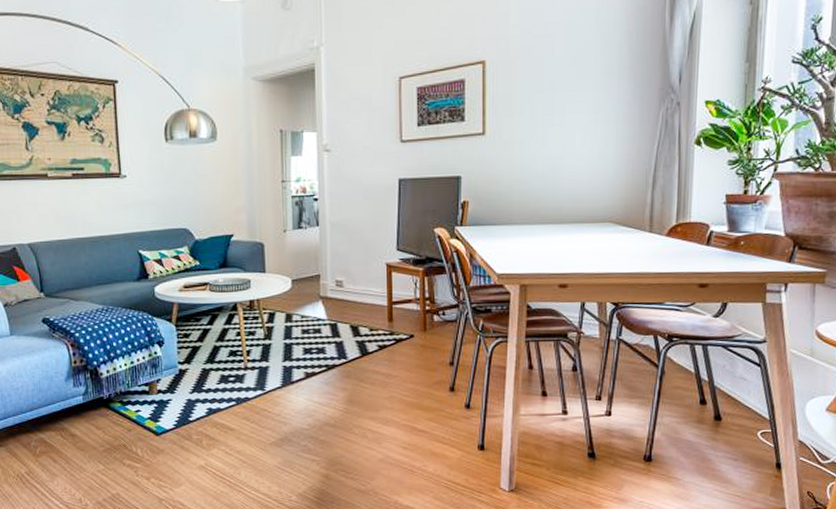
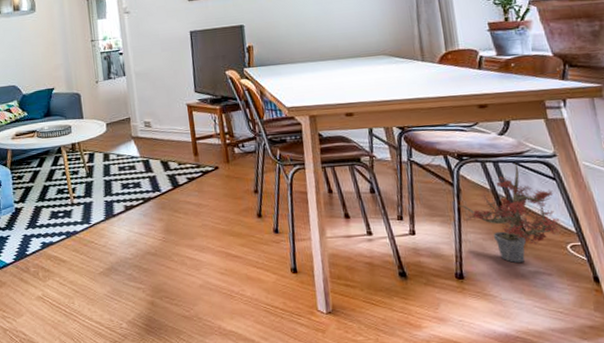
potted plant: none [660,346,757,447] -> present [458,162,563,263]

